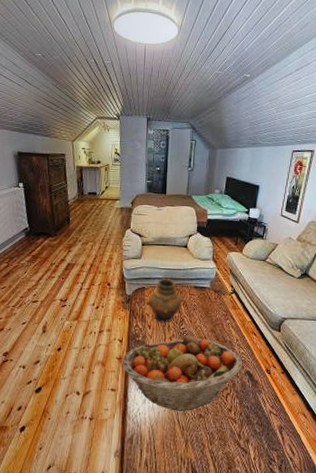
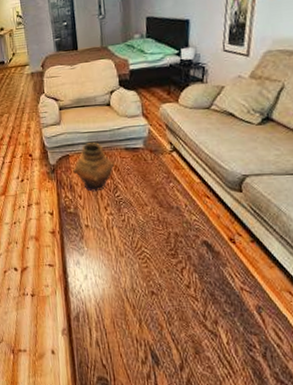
fruit basket: present [122,334,243,411] -> none [56,202,198,288]

